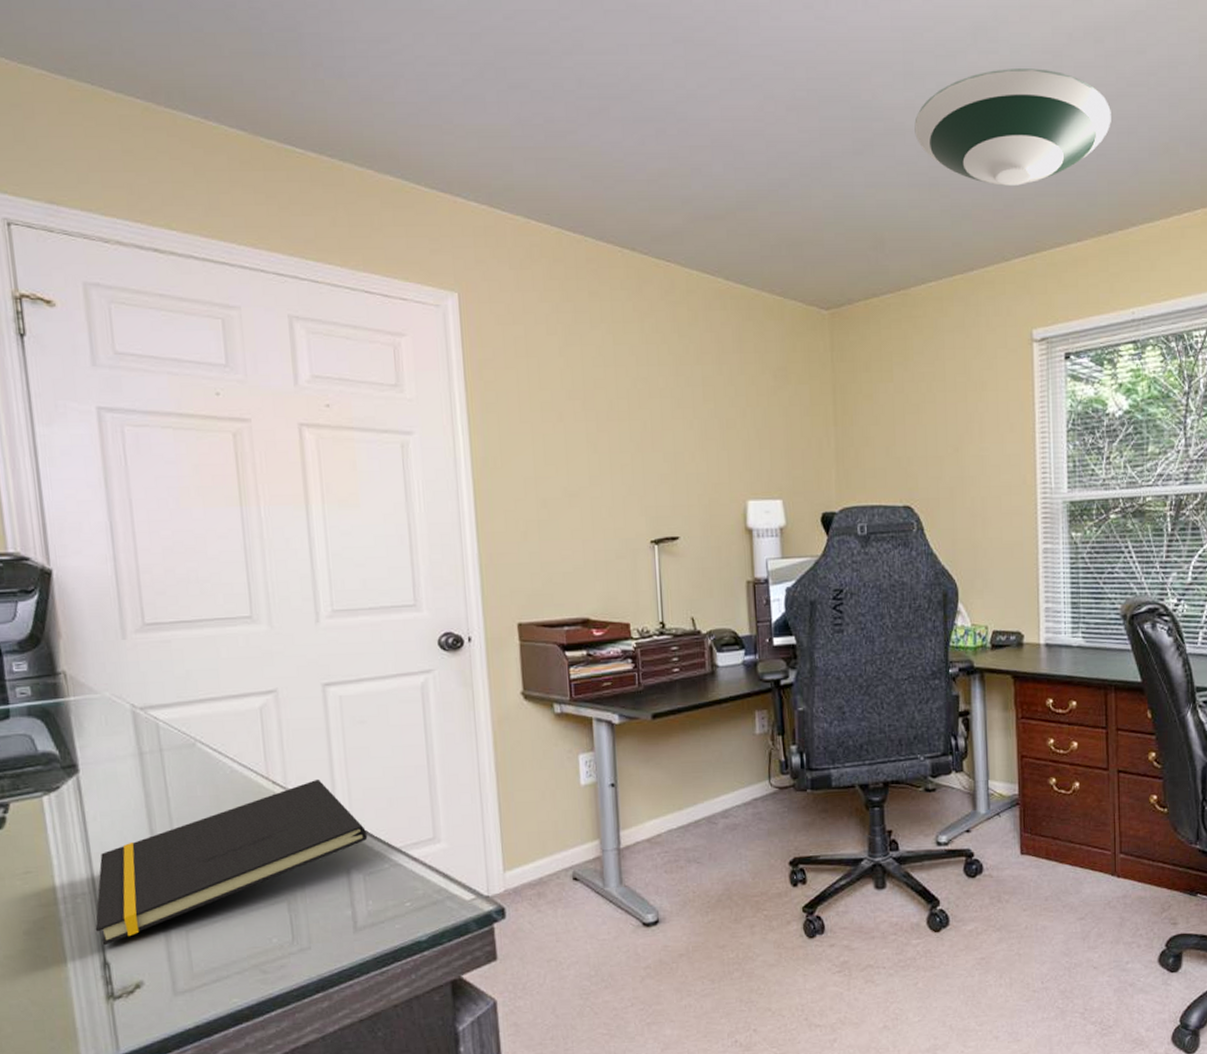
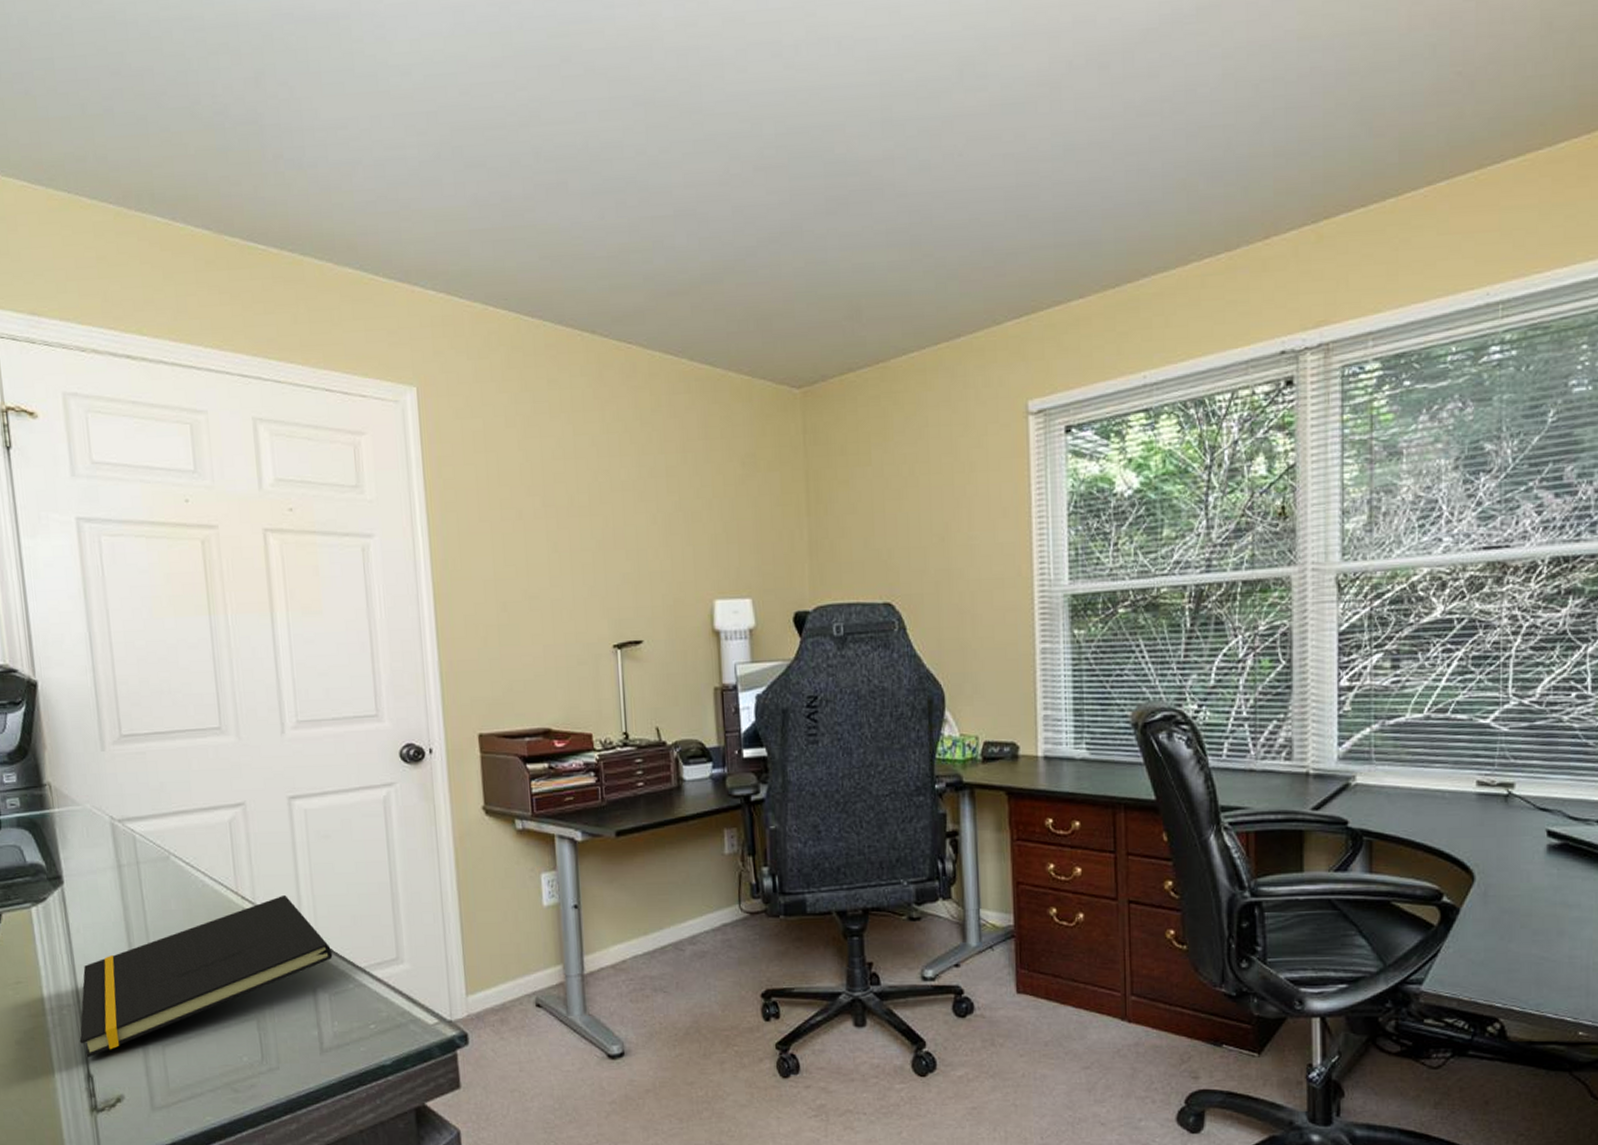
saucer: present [914,69,1111,186] -> none [894,104,1118,240]

